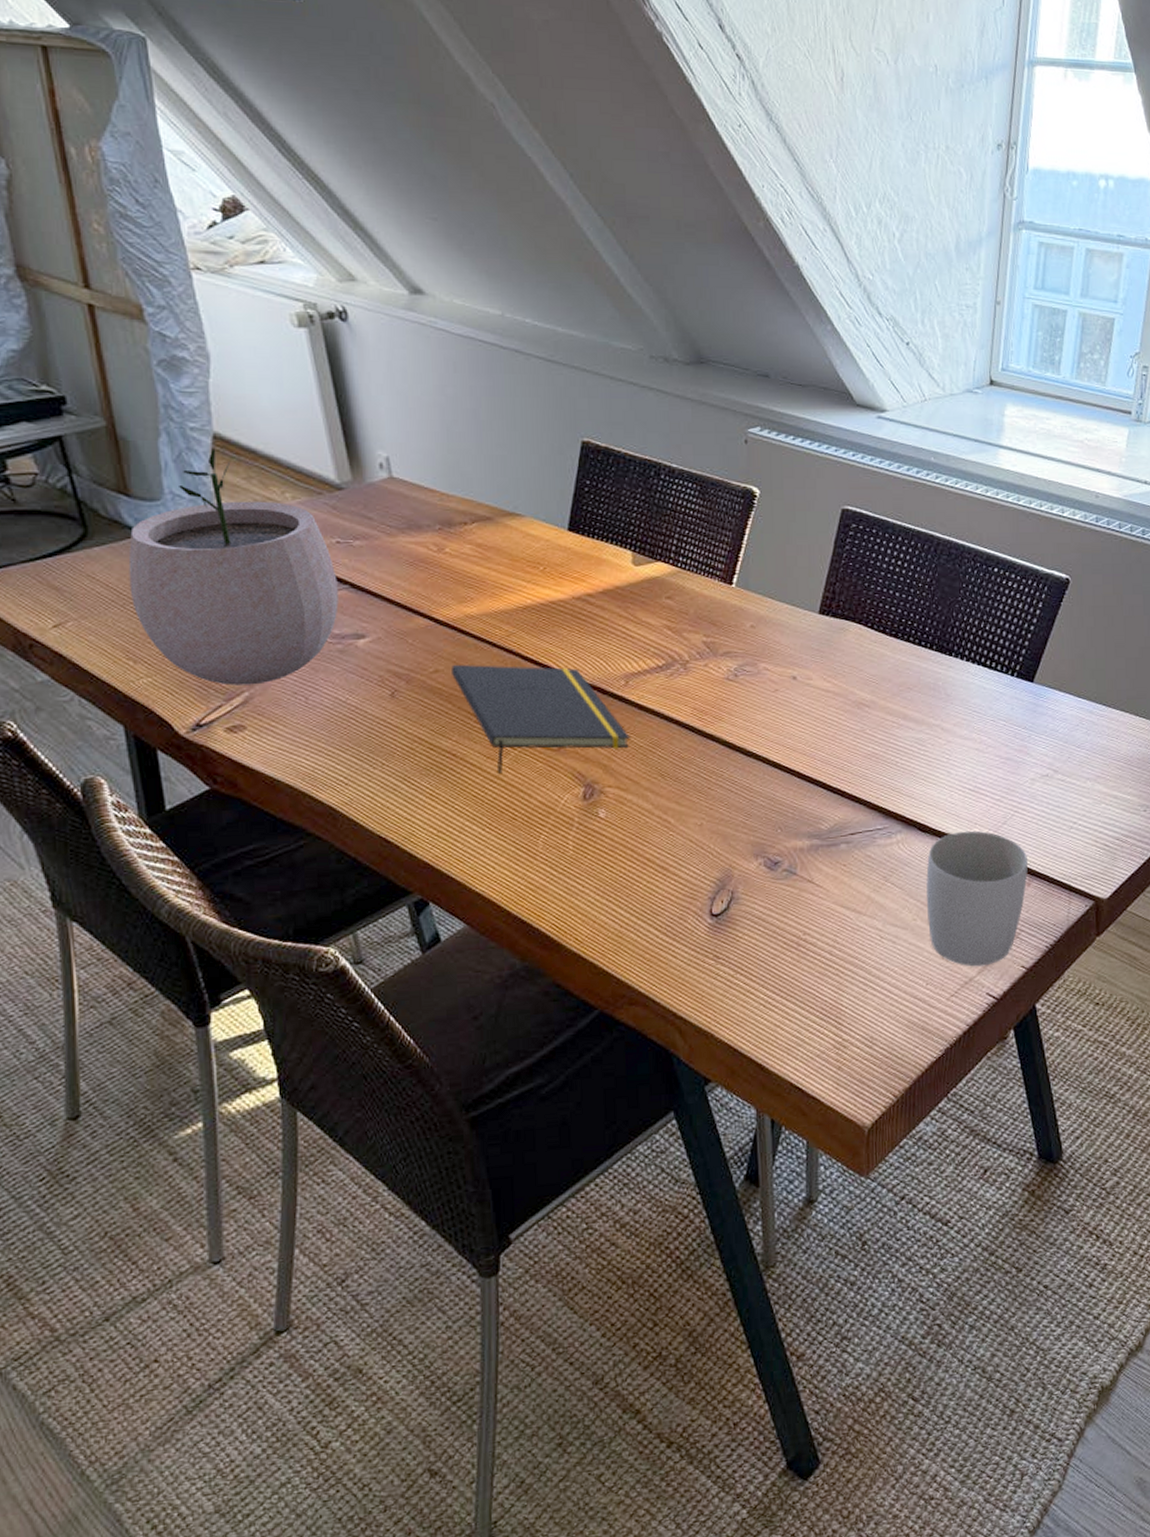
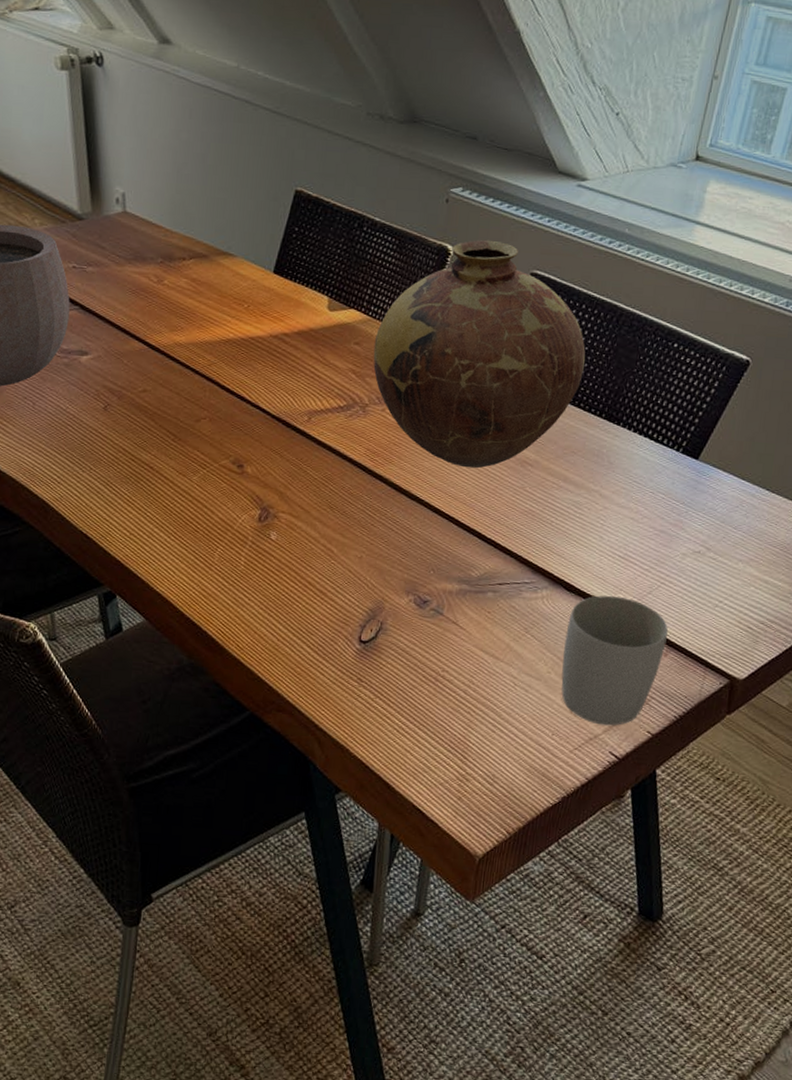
notepad: present [450,664,630,773] -> none [156,386,307,489]
vase: none [687,478,909,717] -> present [373,239,586,469]

